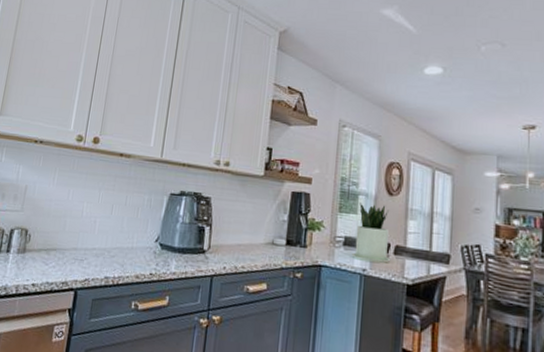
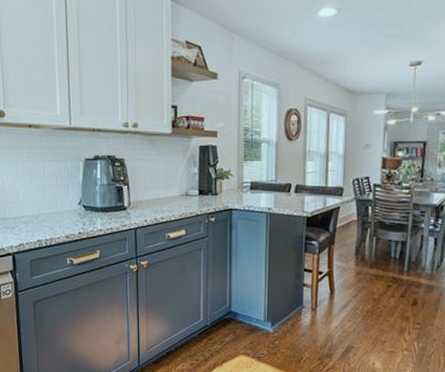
planter: present [351,203,391,264] -> none [258,150,292,202]

